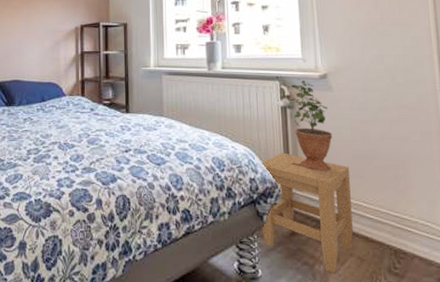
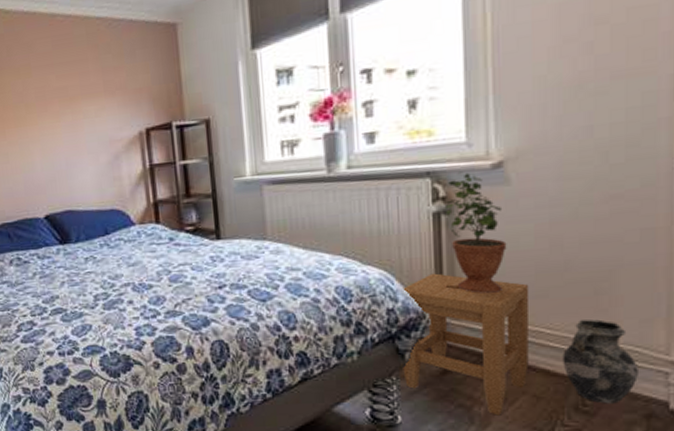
ceramic jug: none [376,196,431,268] -> present [563,318,640,404]

